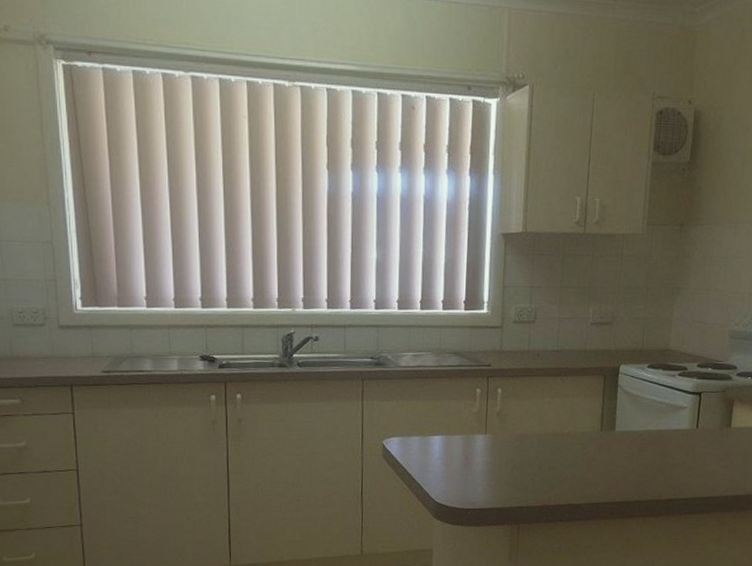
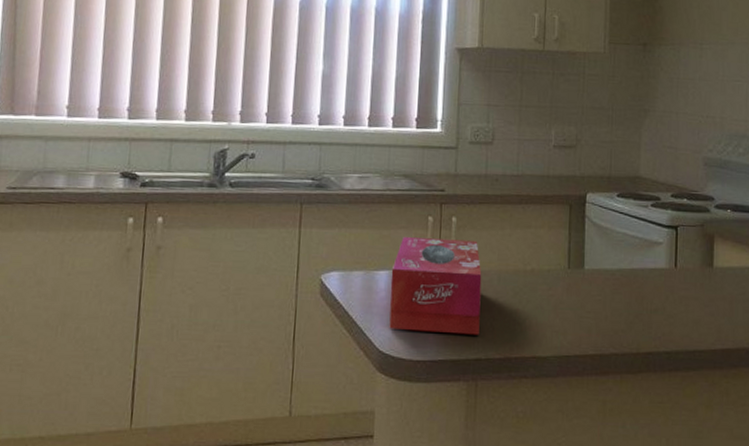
tissue box: none [443,407,524,488] -> present [389,237,482,335]

